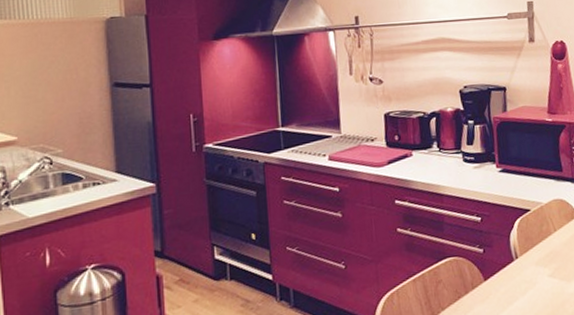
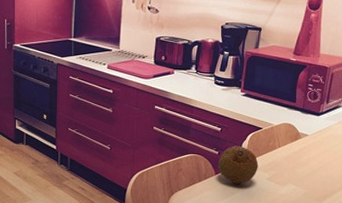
fruit: none [485,237,536,290] -> present [218,146,259,184]

